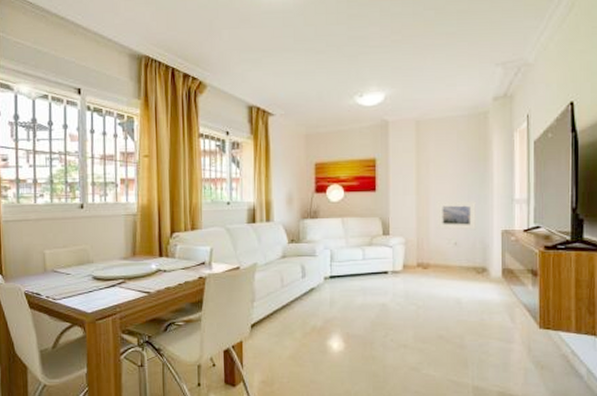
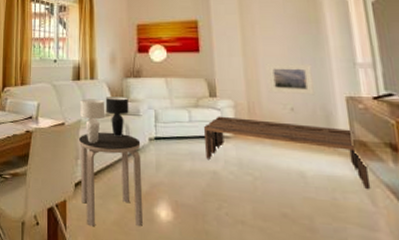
side table: none [254,273,317,363] -> present [78,132,144,227]
table lamp: none [256,238,305,285] -> present [80,97,129,143]
coffee table: none [376,253,512,309] -> present [204,116,371,189]

